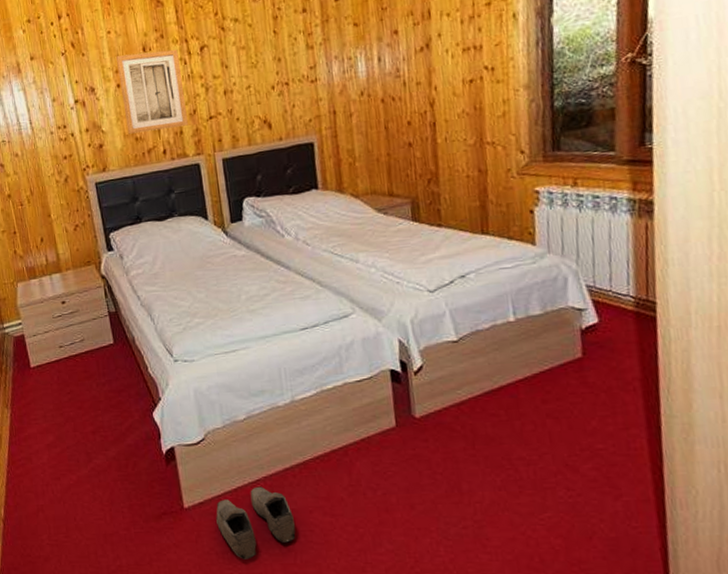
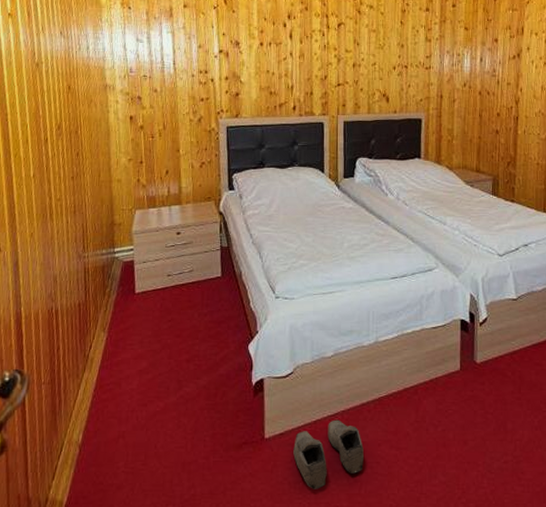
wall art: present [116,49,188,134] -> none [263,17,319,88]

